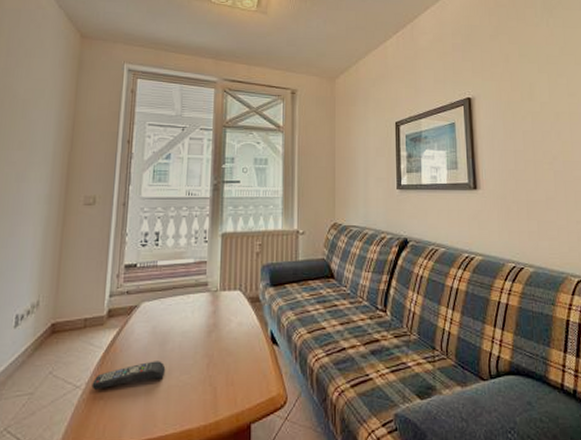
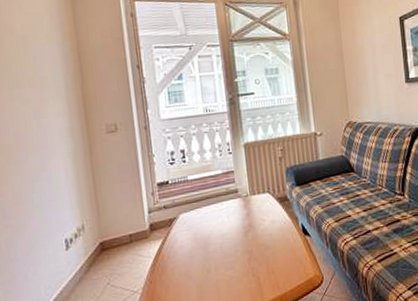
remote control: present [91,361,166,390] -> none [147,261,212,293]

